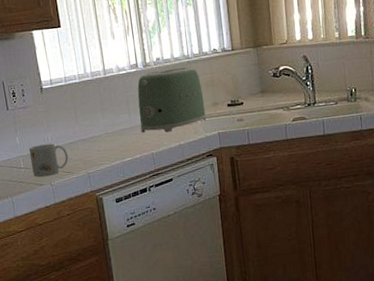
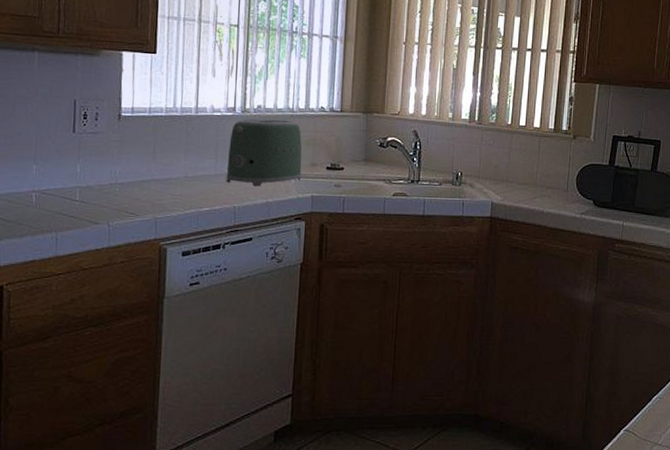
mug: present [28,143,69,178] -> none [89,177,136,215]

